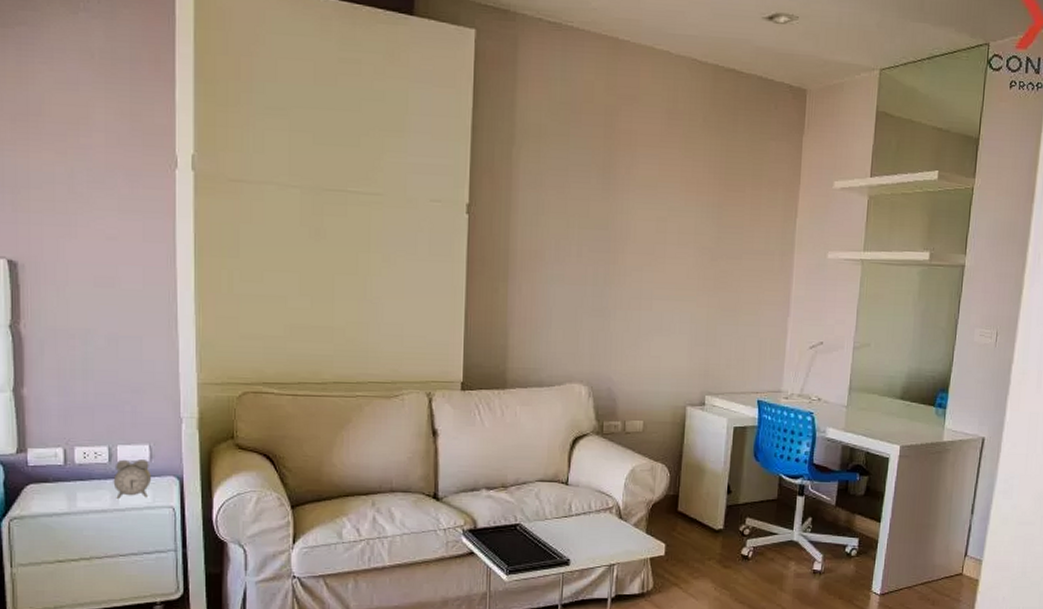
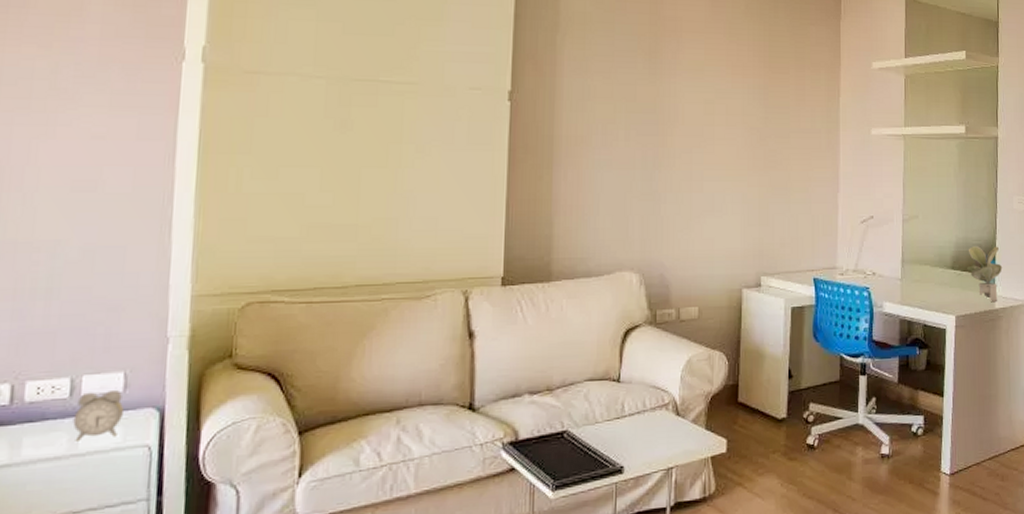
potted plant: none [917,377,956,435] -> present [967,245,1003,303]

